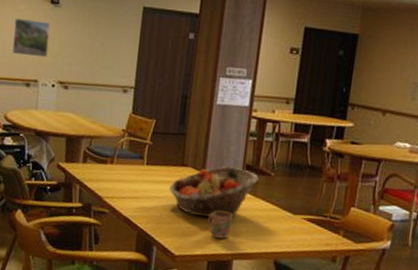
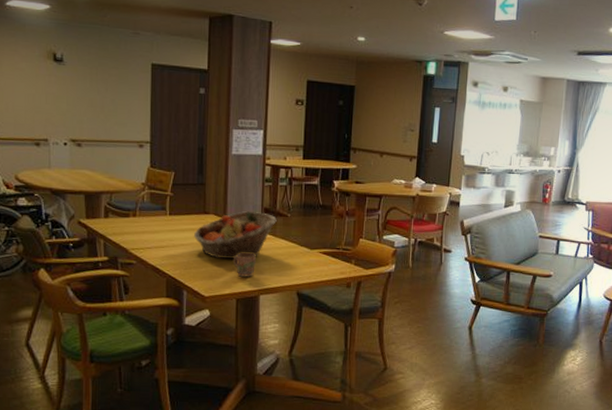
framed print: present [11,18,51,58] -> none [14,77,57,117]

